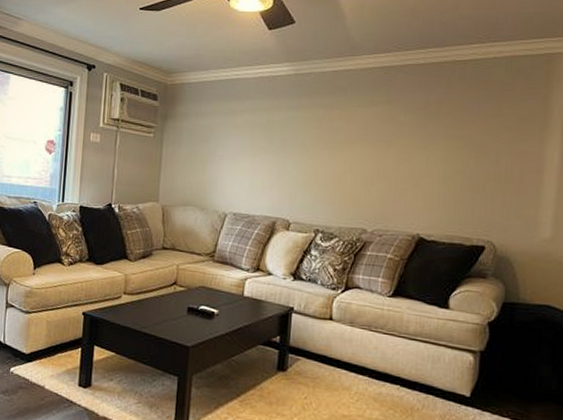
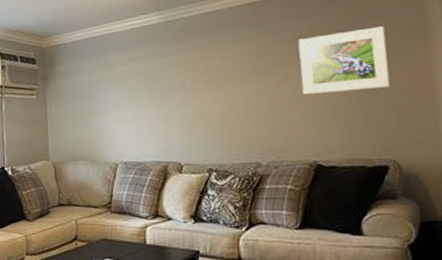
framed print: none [418,108,507,170] -> present [298,26,391,94]

